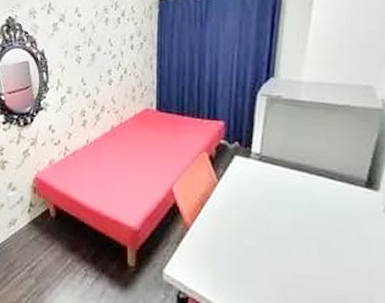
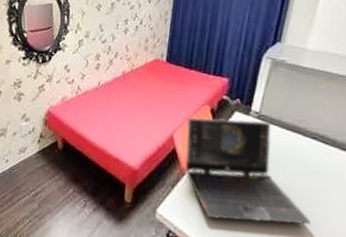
laptop computer: none [185,161,327,274] -> present [185,117,311,225]

